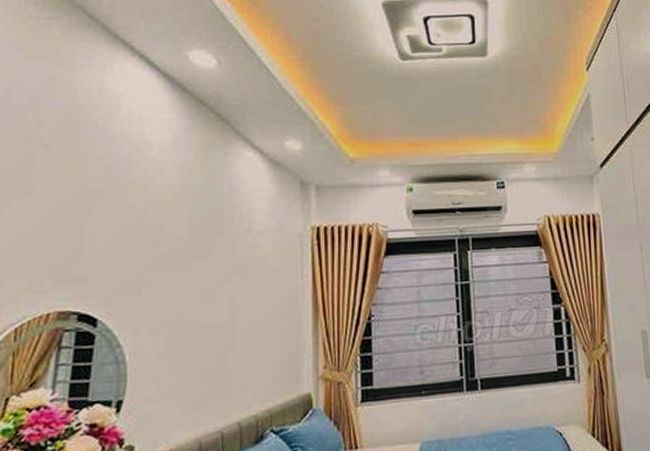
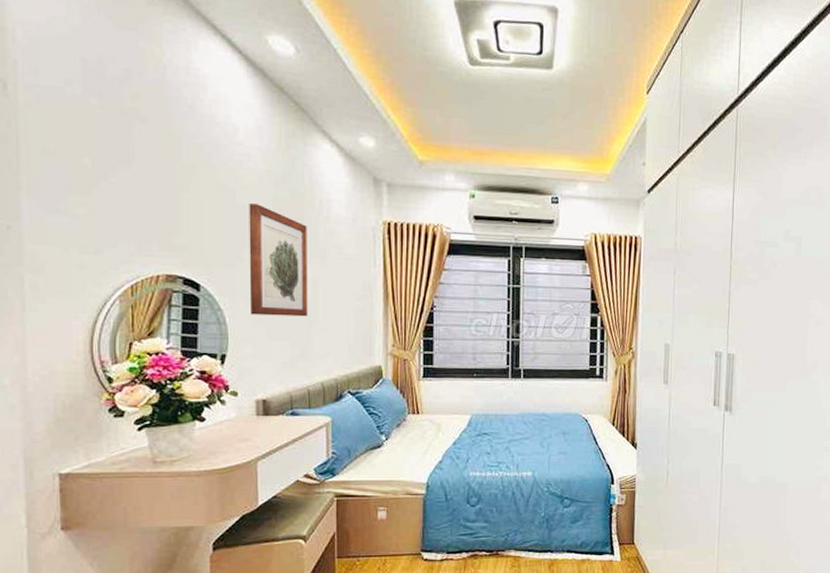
wall art: none [155,222,225,349] -> present [249,203,308,317]

